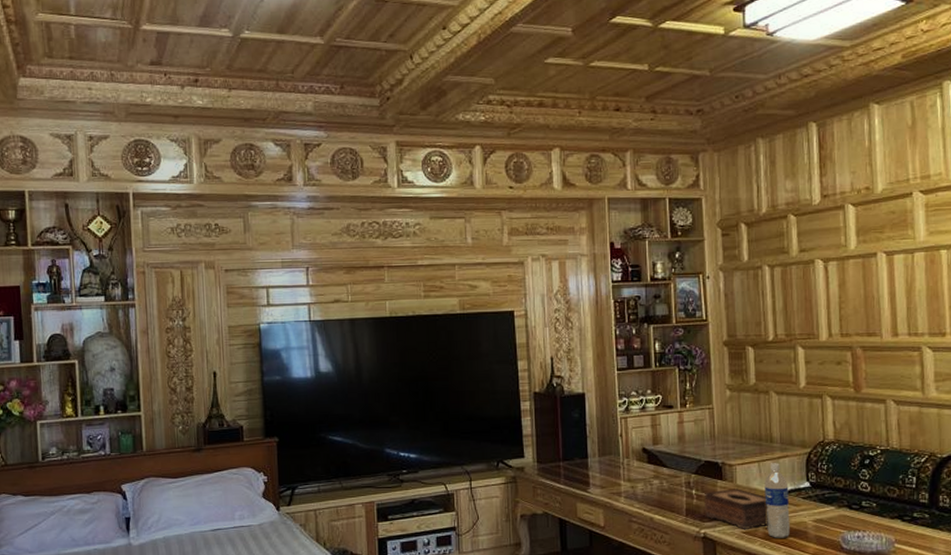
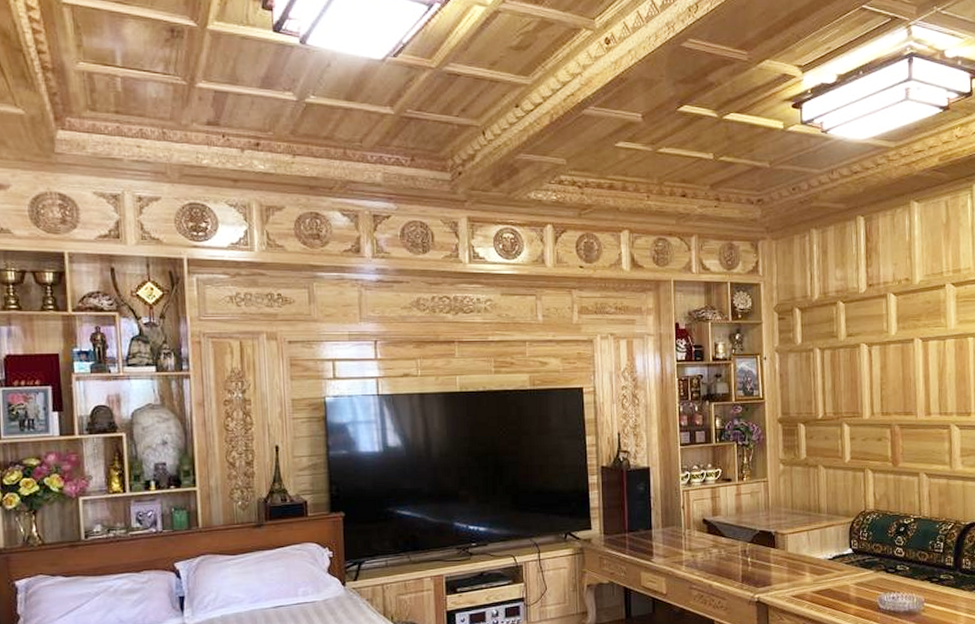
tissue box: present [705,488,768,529] -> none [759,556,815,593]
water bottle: present [764,463,790,538] -> none [812,531,834,601]

